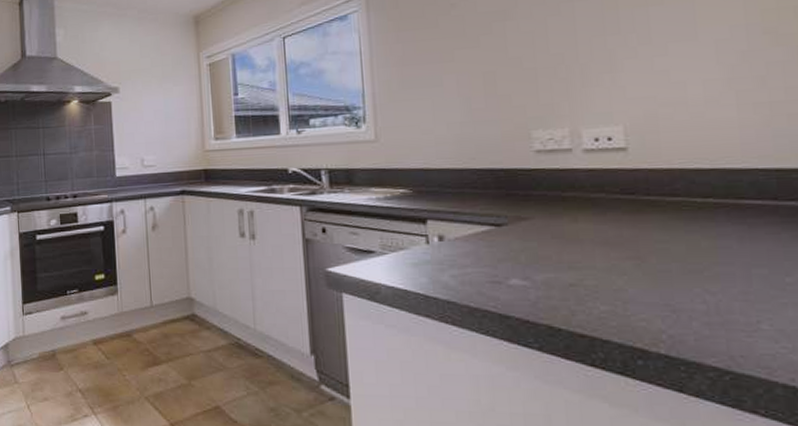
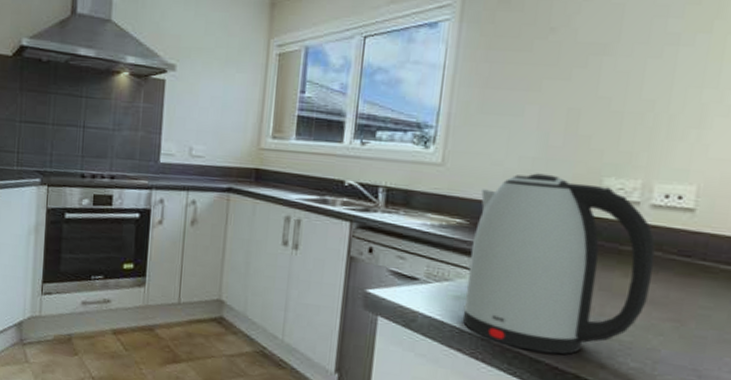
kettle: none [418,135,602,308] -> present [462,173,656,355]

